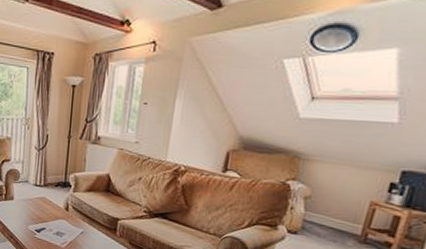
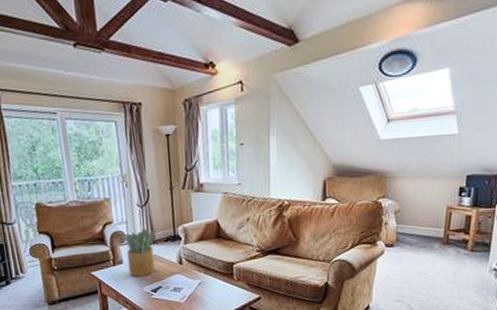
potted plant: none [18,171,48,215] -> present [125,228,156,276]

